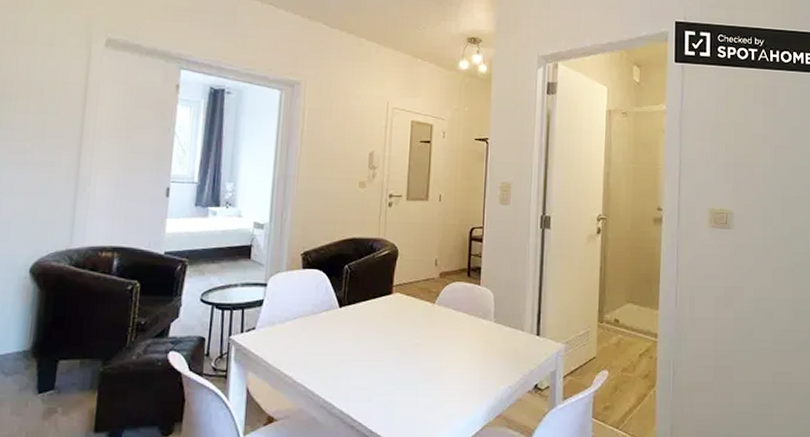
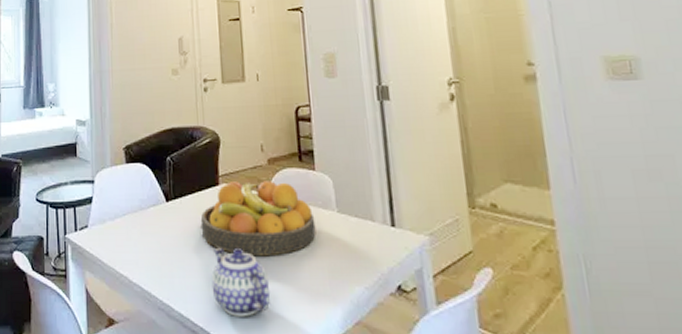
fruit bowl: none [370,291,475,360] -> present [200,181,316,257]
teapot: none [374,350,428,412] -> present [211,247,271,317]

